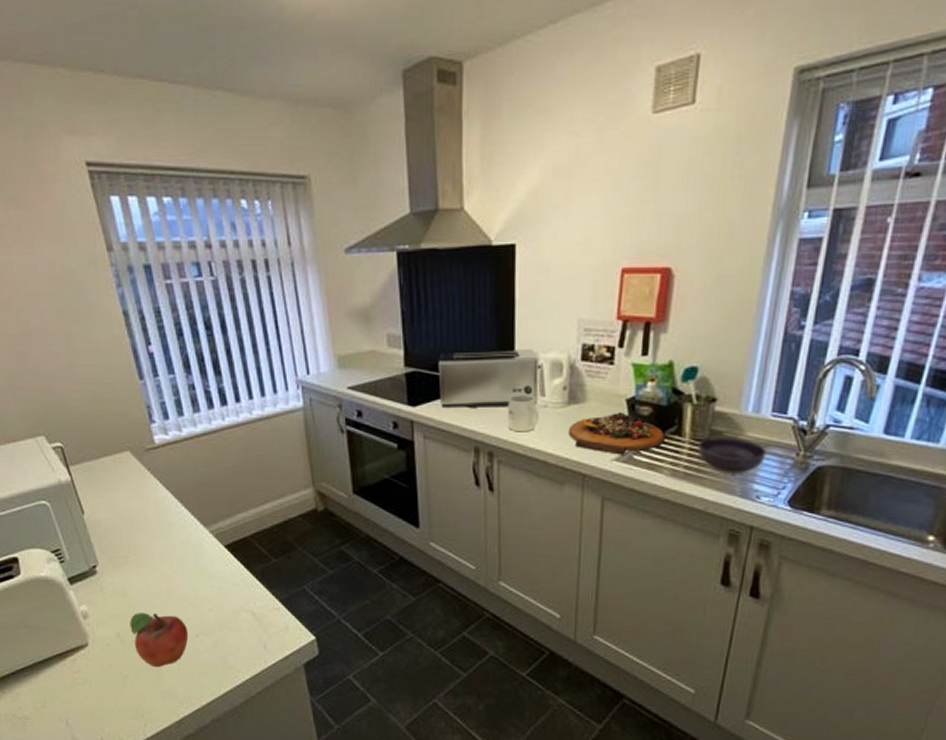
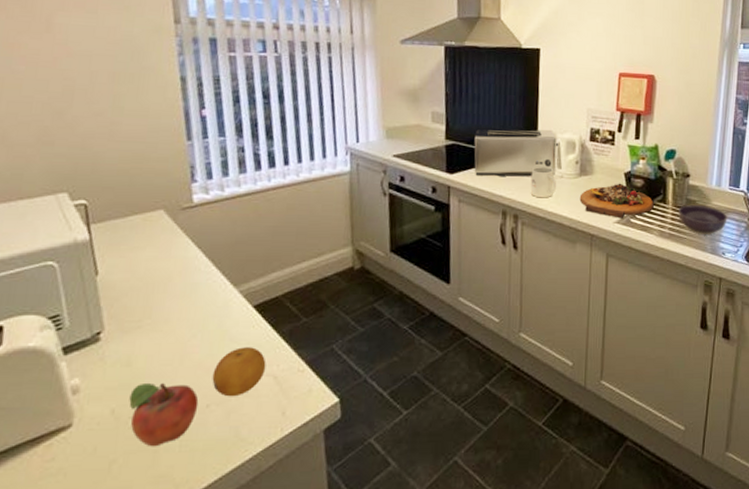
fruit: none [197,584,244,629] -> present [212,347,266,397]

